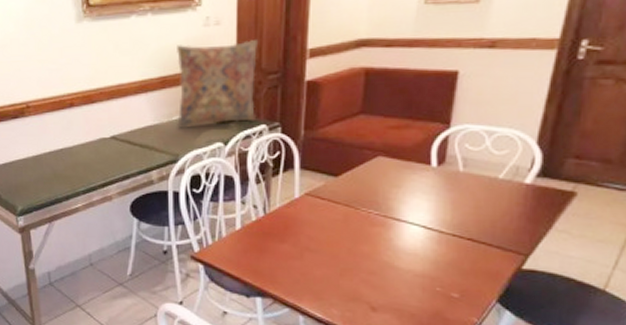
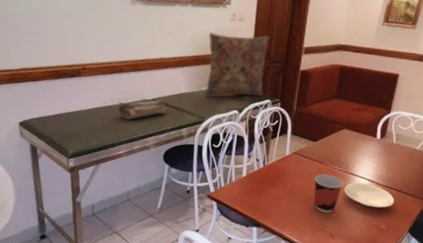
towel: none [70,137,129,164] -> present [117,100,166,120]
cup: none [340,221,385,277] -> present [314,173,344,214]
saucer: none [386,230,471,267] -> present [344,182,395,208]

